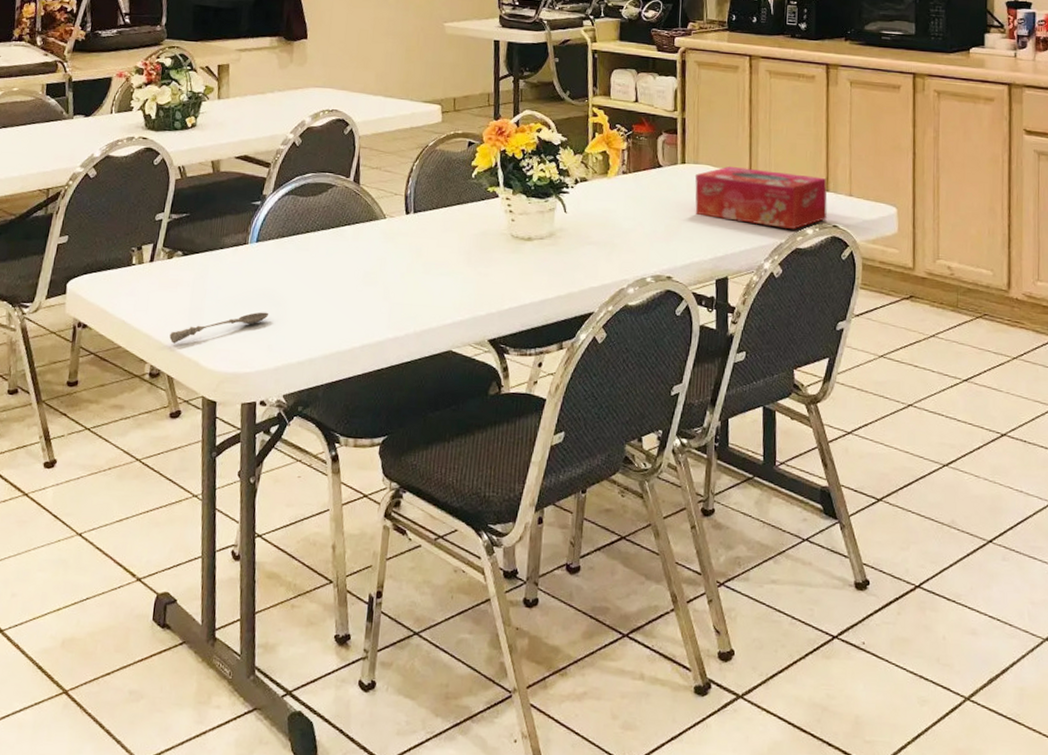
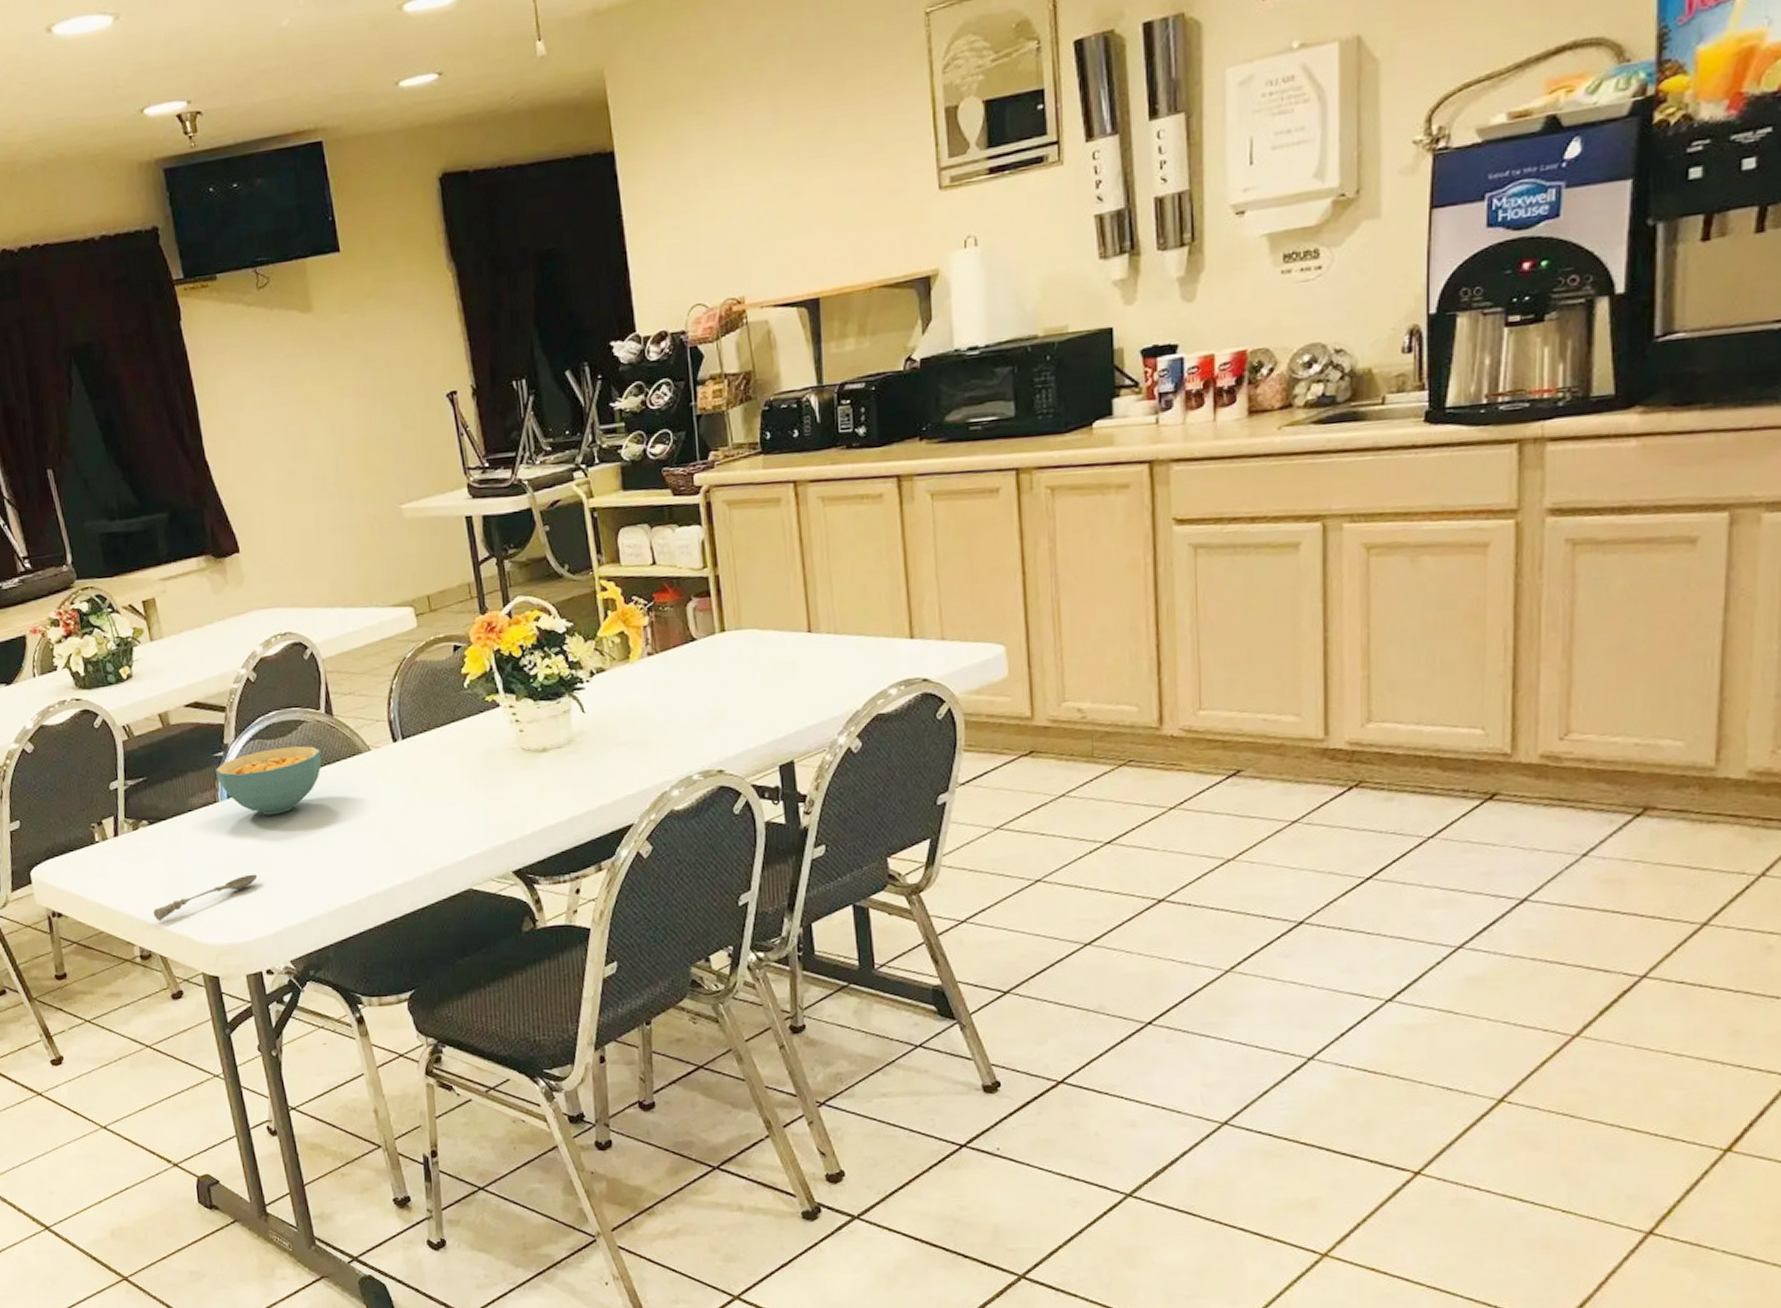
cereal bowl: none [250,205,344,262] -> present [215,745,322,815]
tissue box: present [694,166,828,230] -> none [738,622,915,693]

